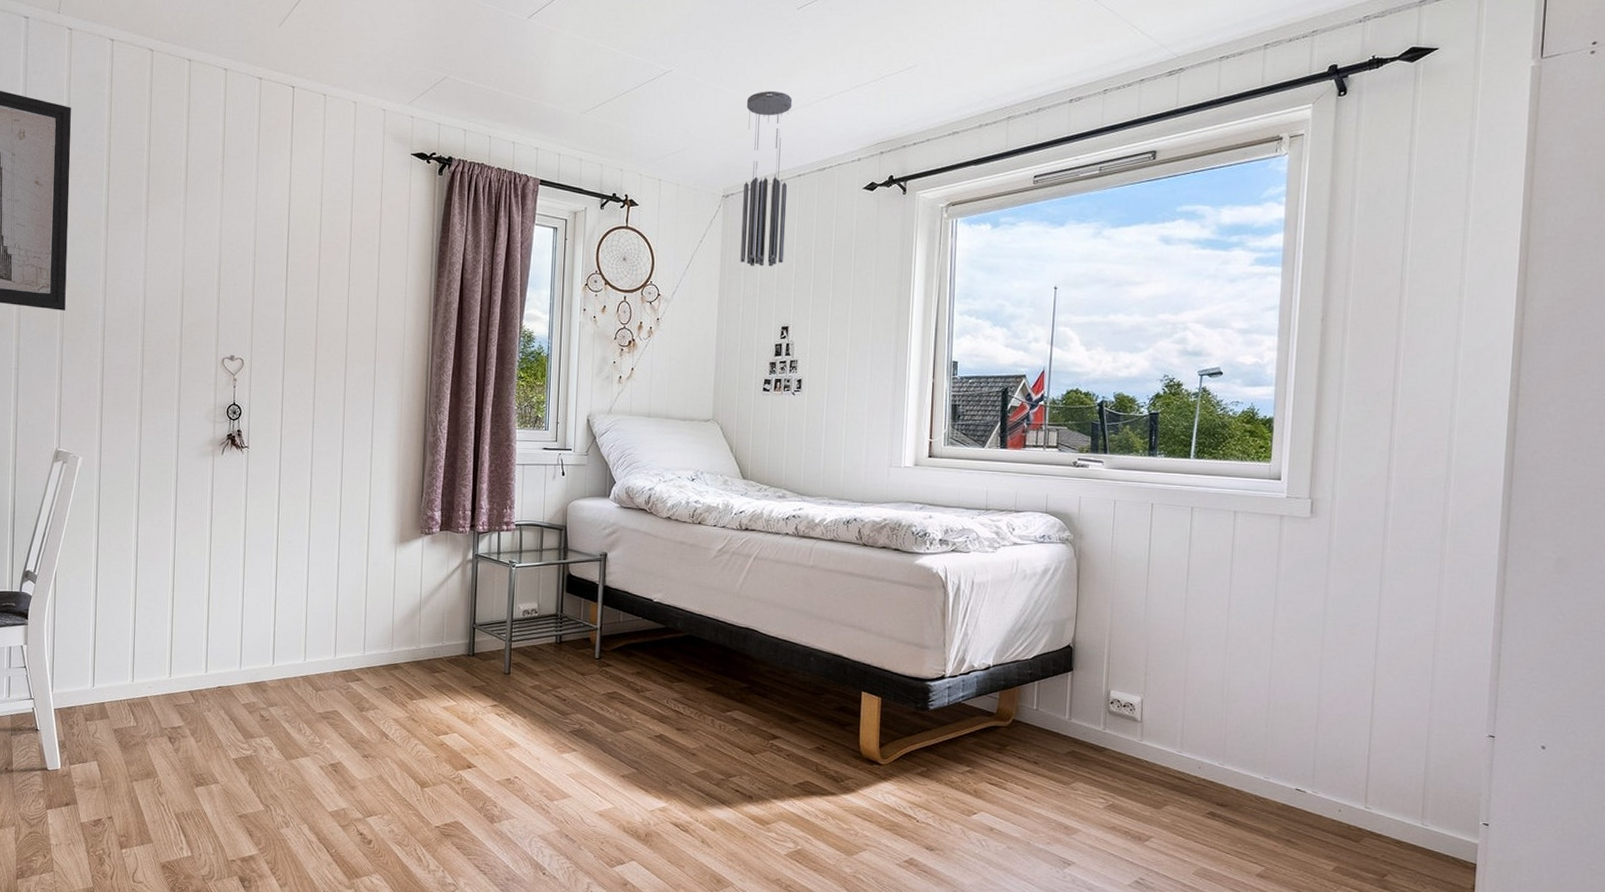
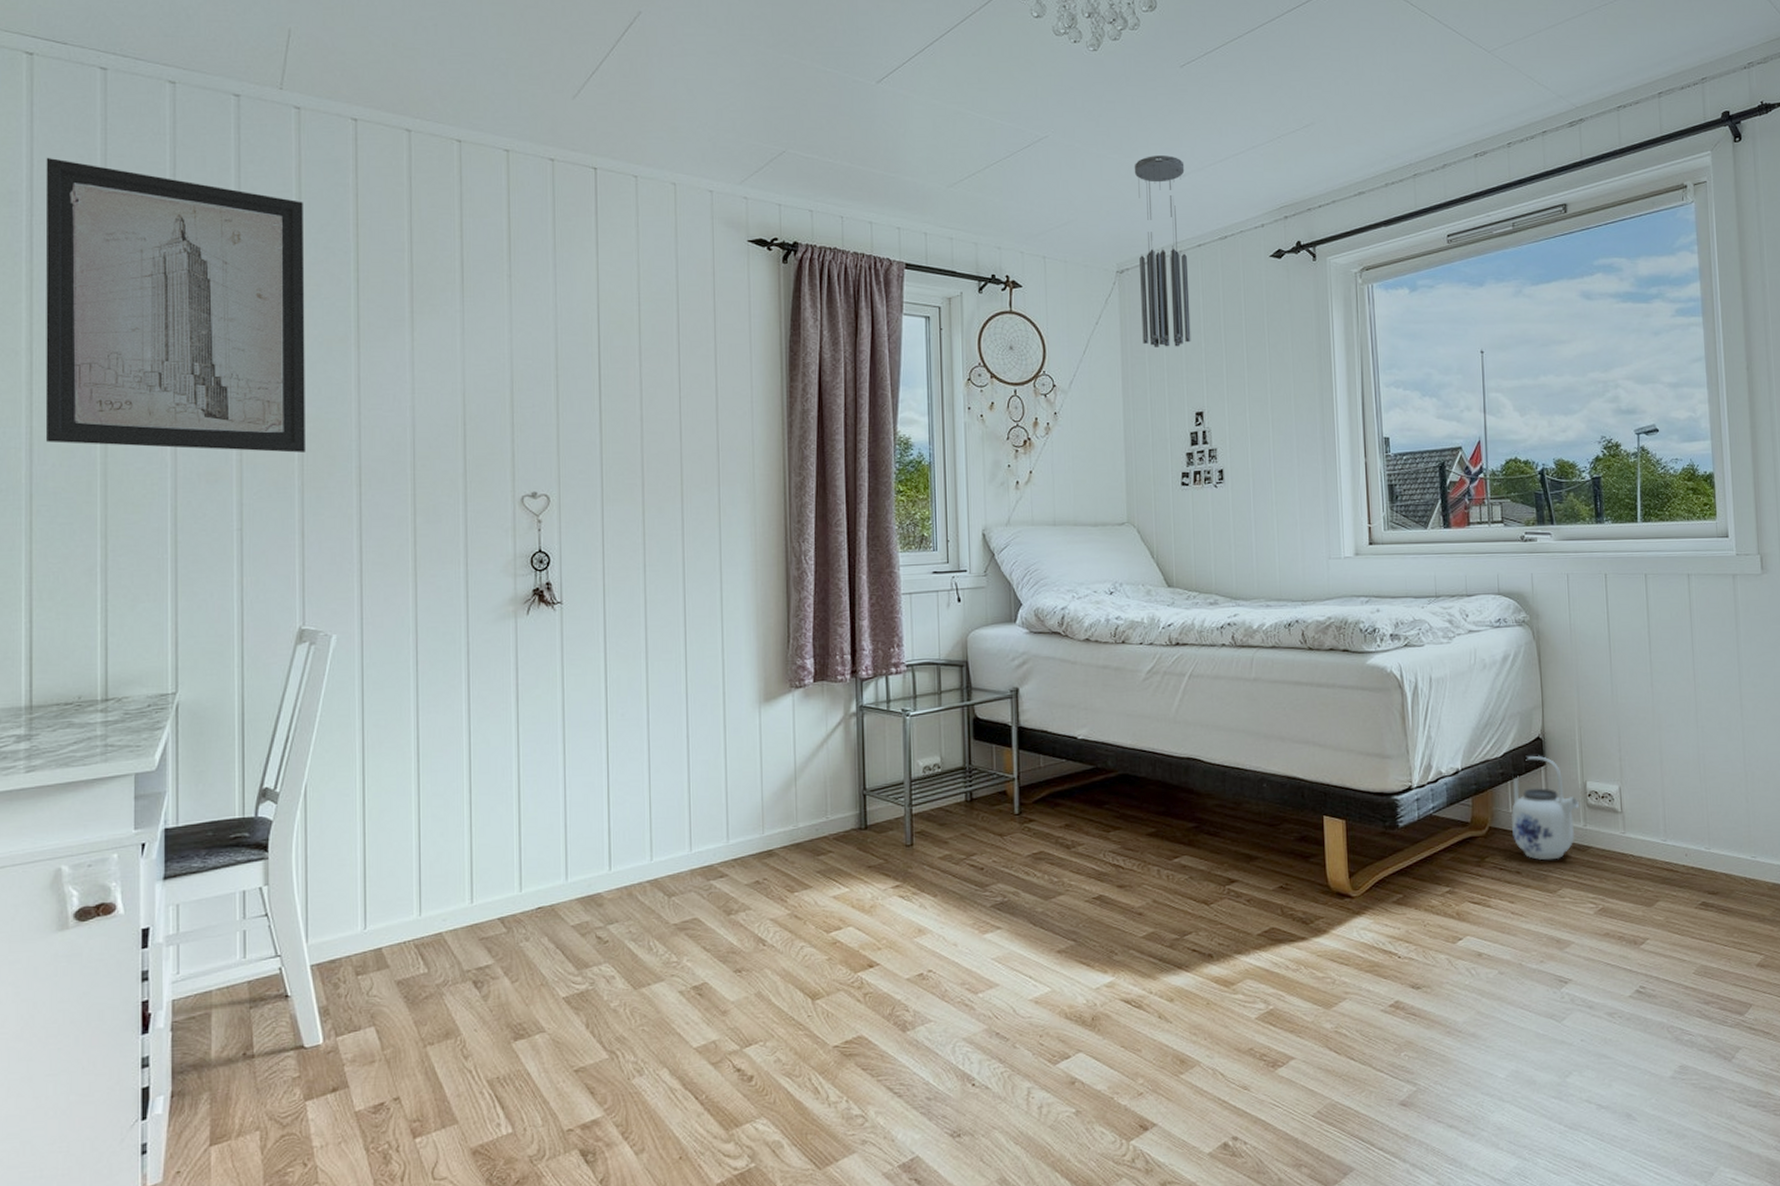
teapot: none [1033,661,1101,756] -> present [1511,755,1579,860]

